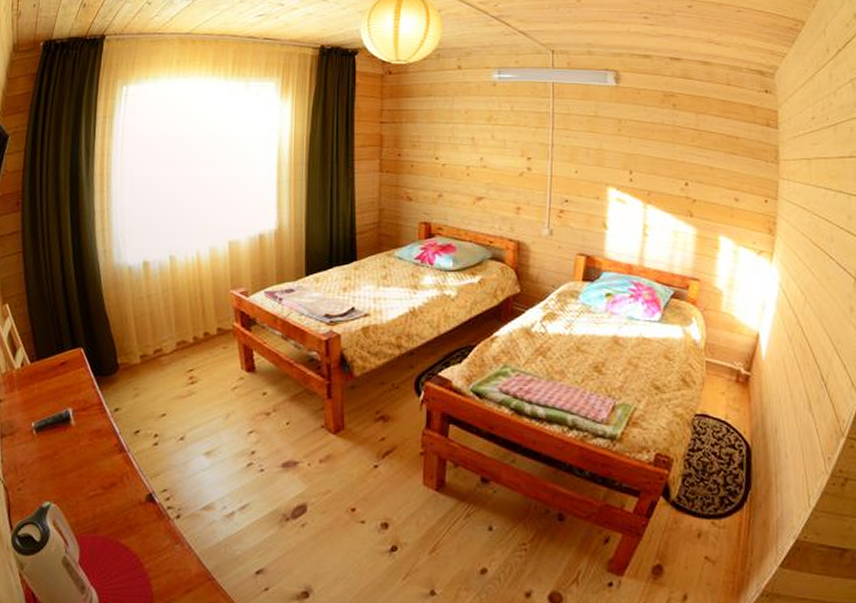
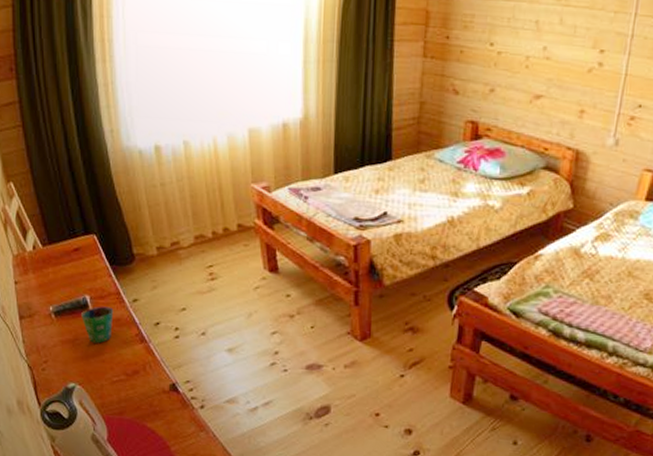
cup: none [61,418,95,457] -> present [80,306,114,343]

